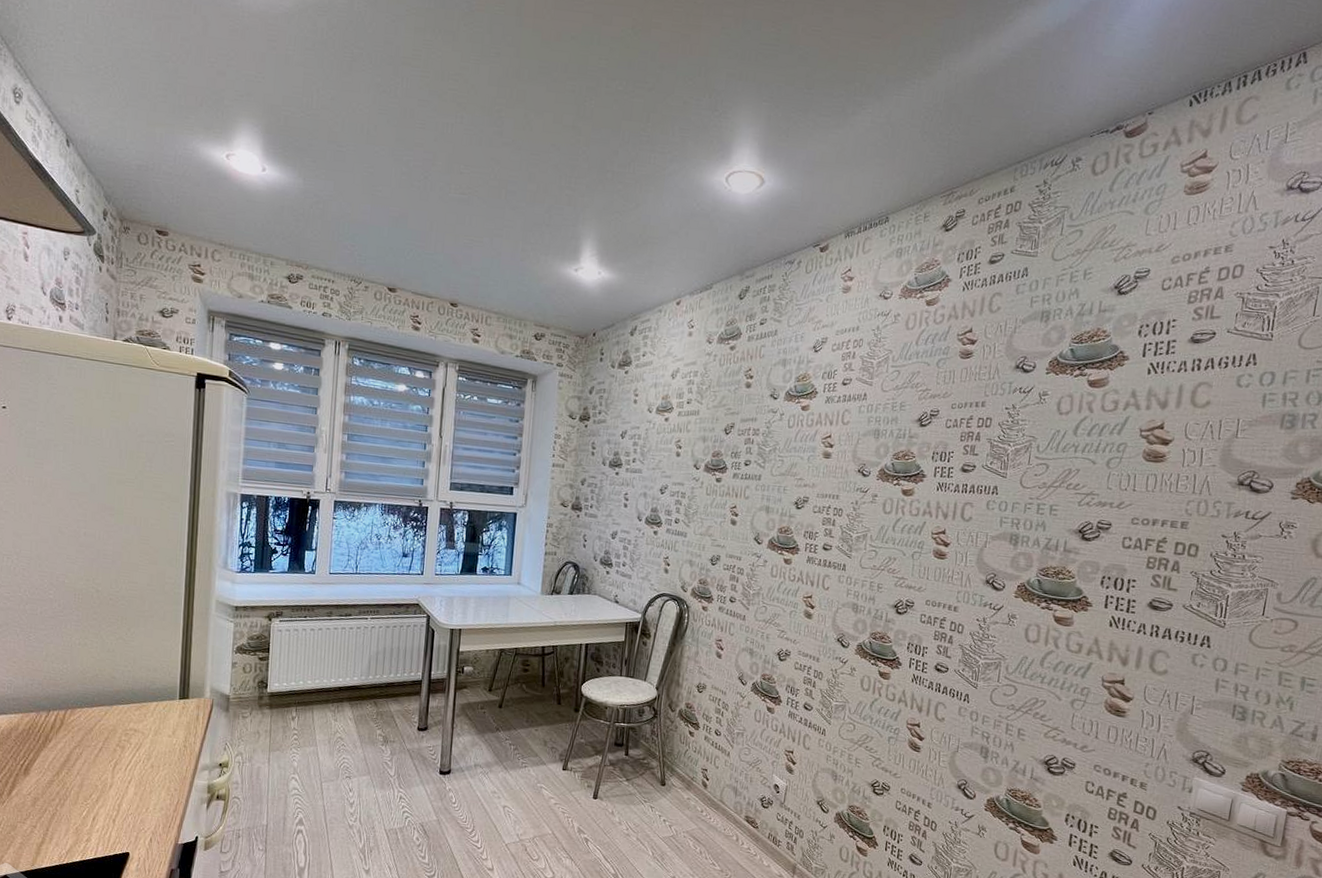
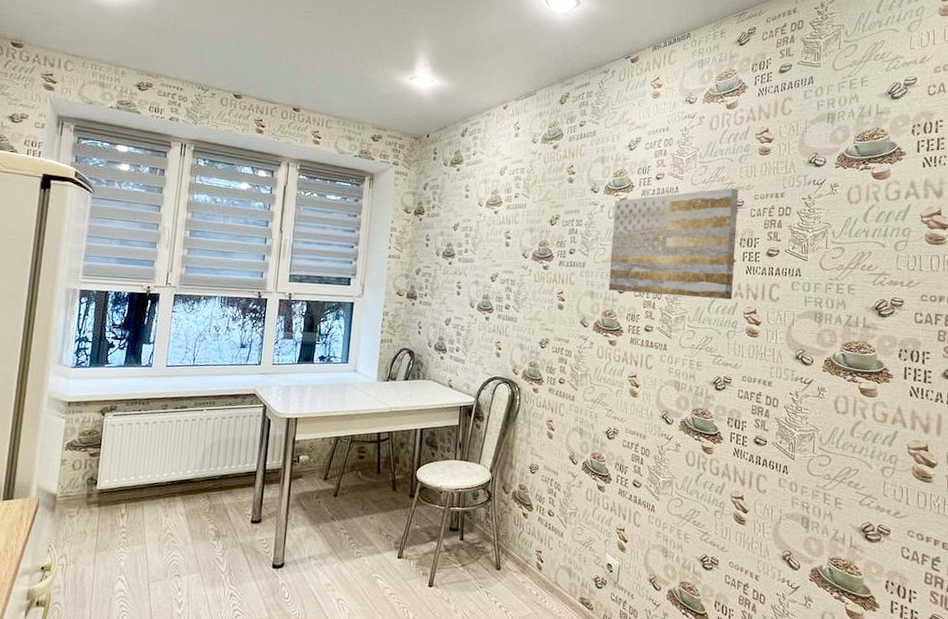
wall art: none [785,395,934,518] -> present [608,187,739,300]

